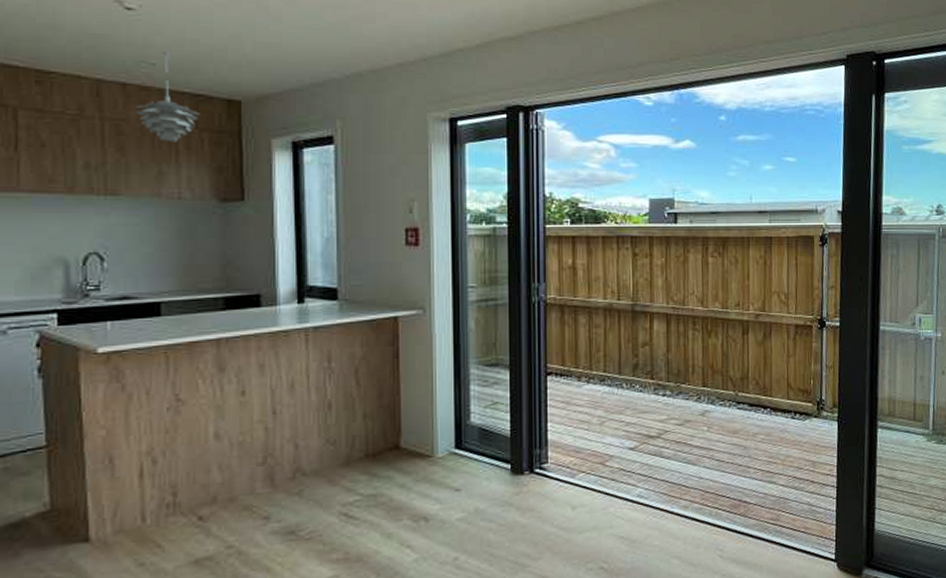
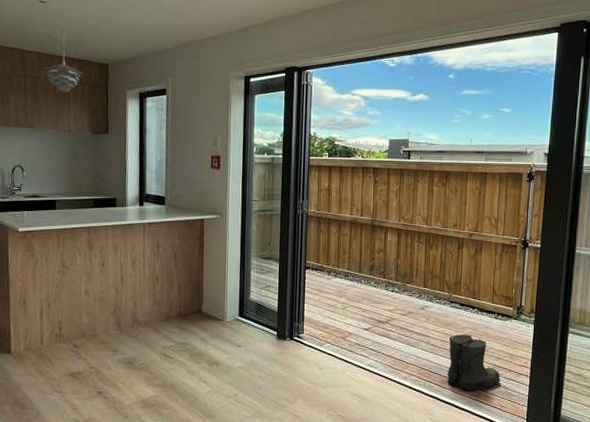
boots: none [737,442,804,514] -> present [446,334,501,391]

